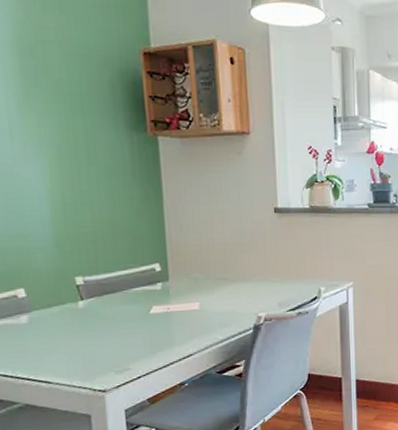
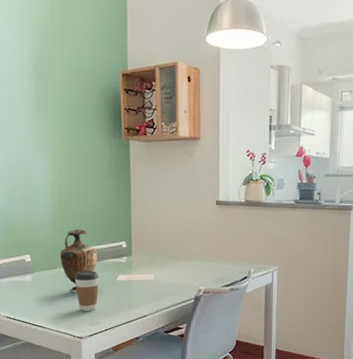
vase: none [68,250,122,334] -> present [59,229,97,293]
coffee cup: none [90,303,127,357] -> present [74,271,100,311]

